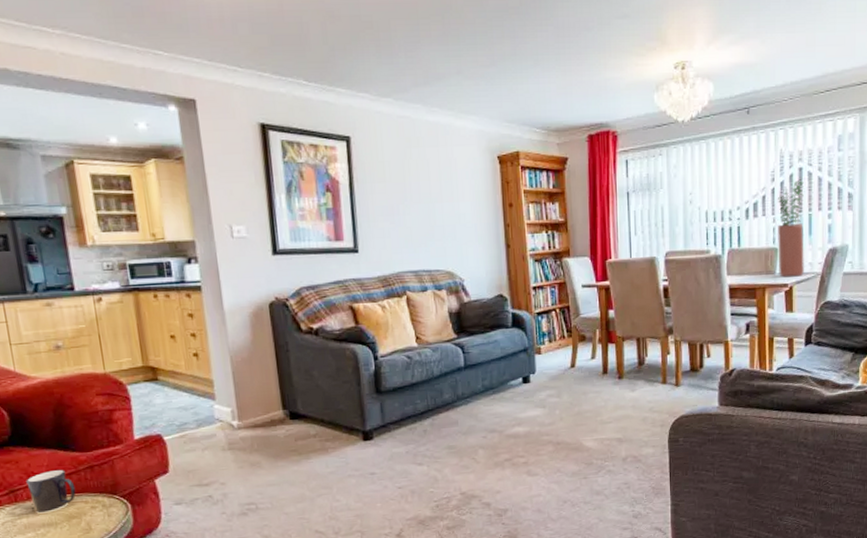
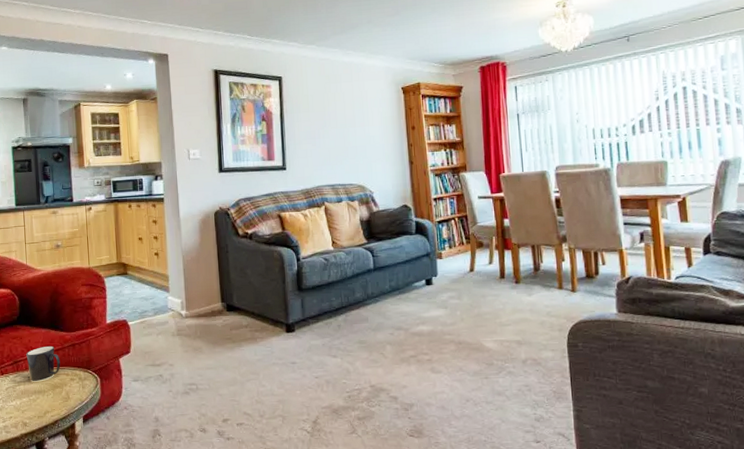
vase: present [777,176,804,277] -> none [663,95,696,189]

